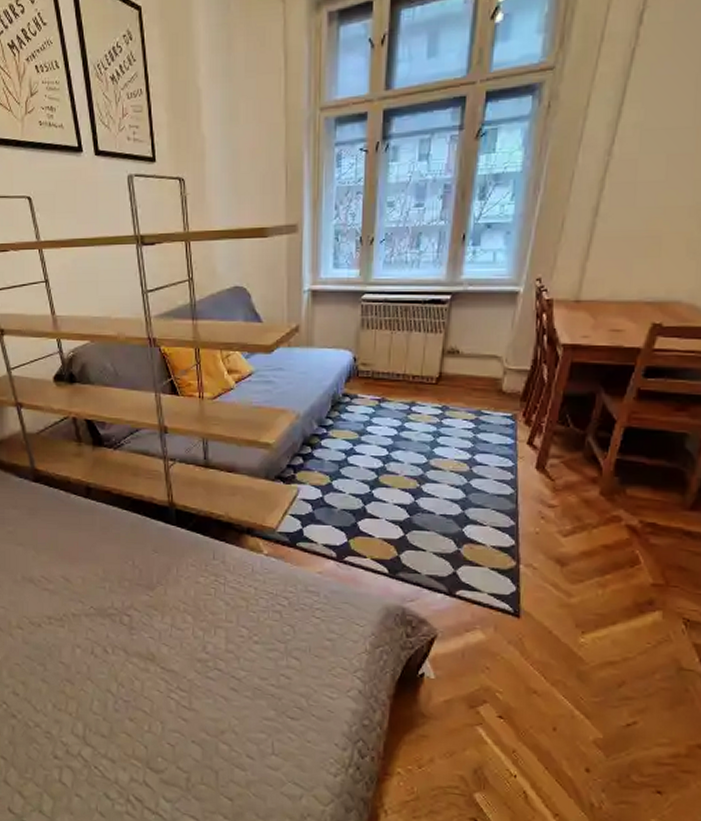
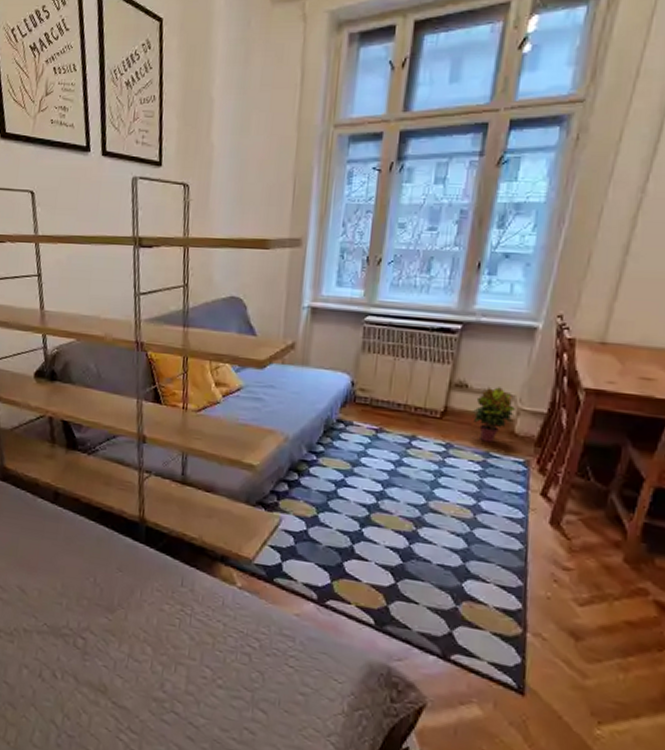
potted plant: none [465,350,502,401] -> present [473,386,515,443]

